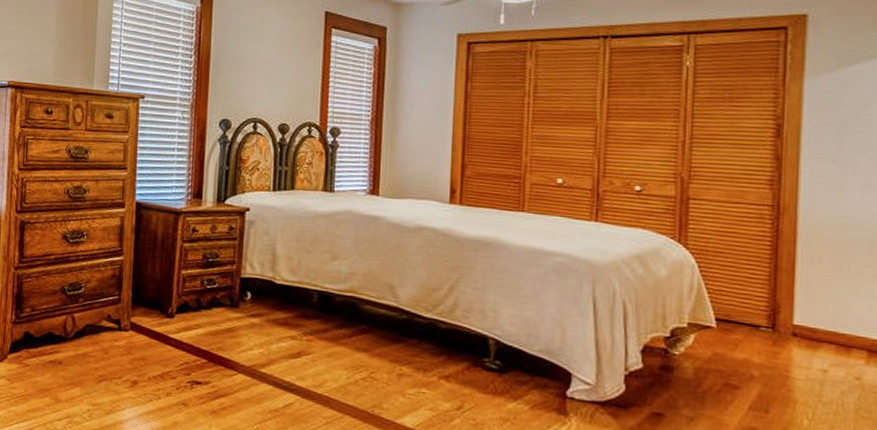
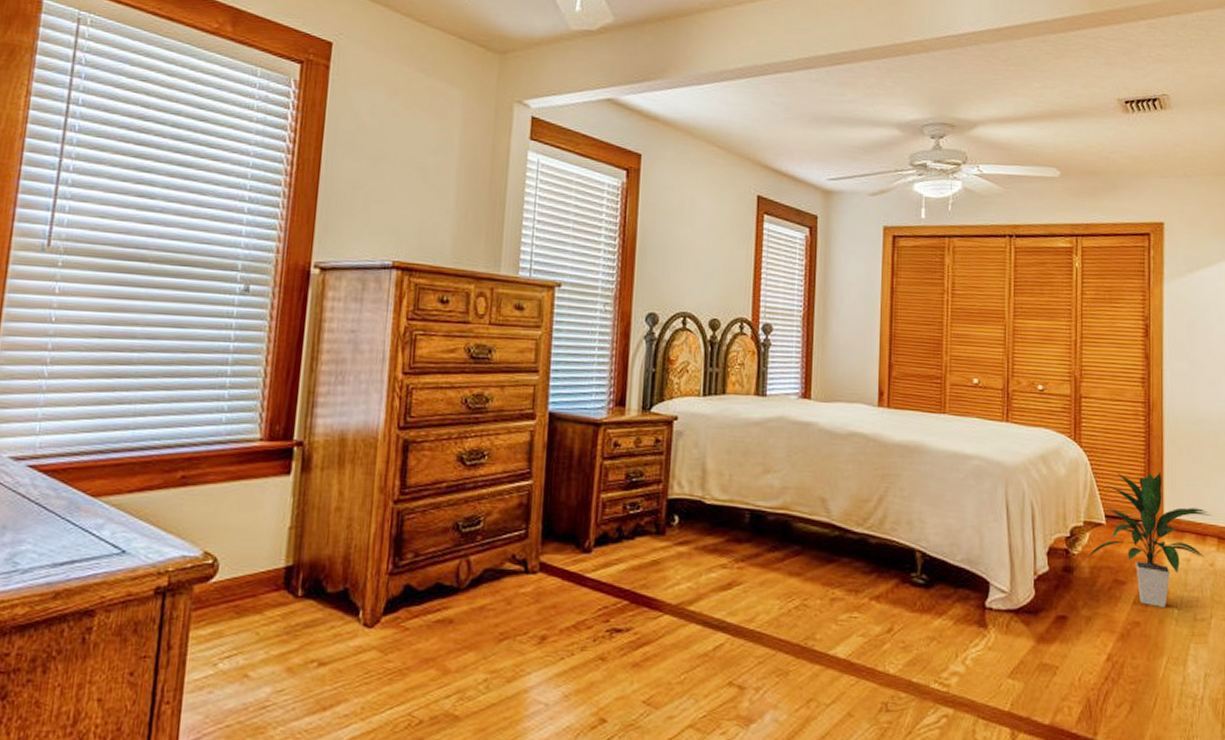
indoor plant: none [691,276,861,416] -> present [1087,471,1212,607]

